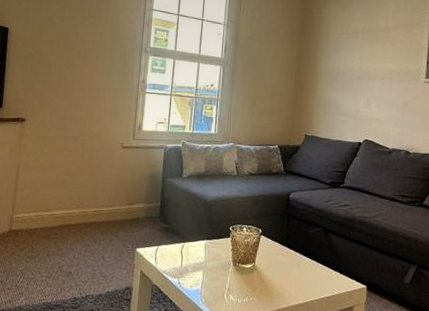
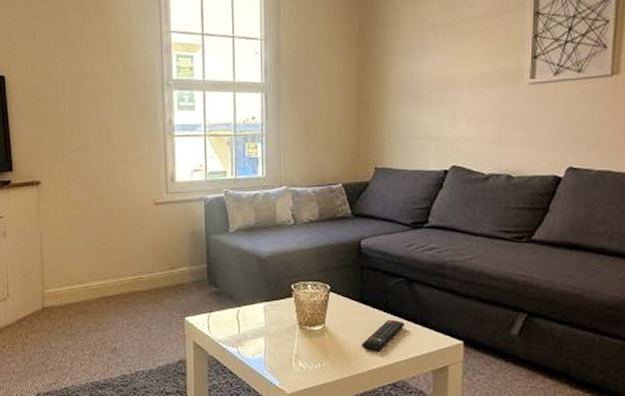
remote control: none [284,262,320,291] -> present [362,319,405,352]

